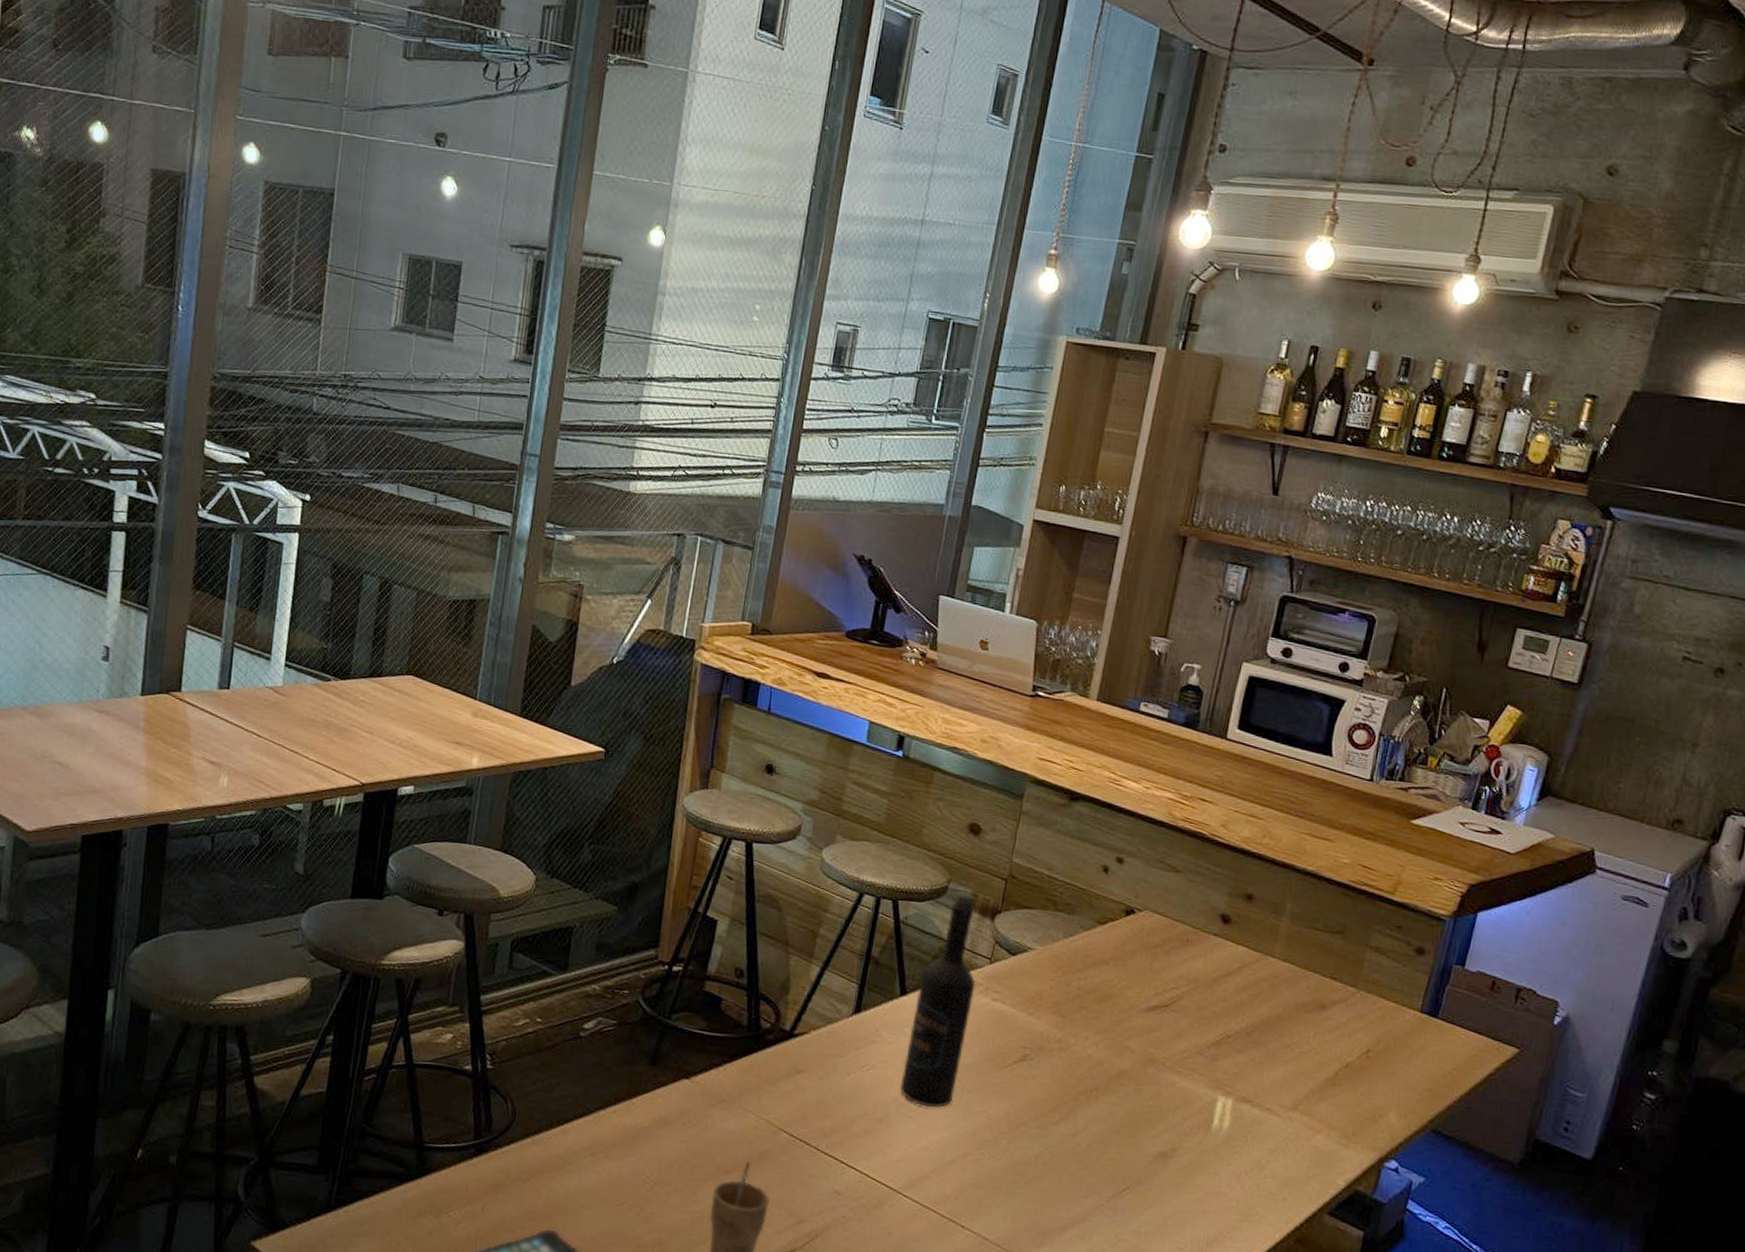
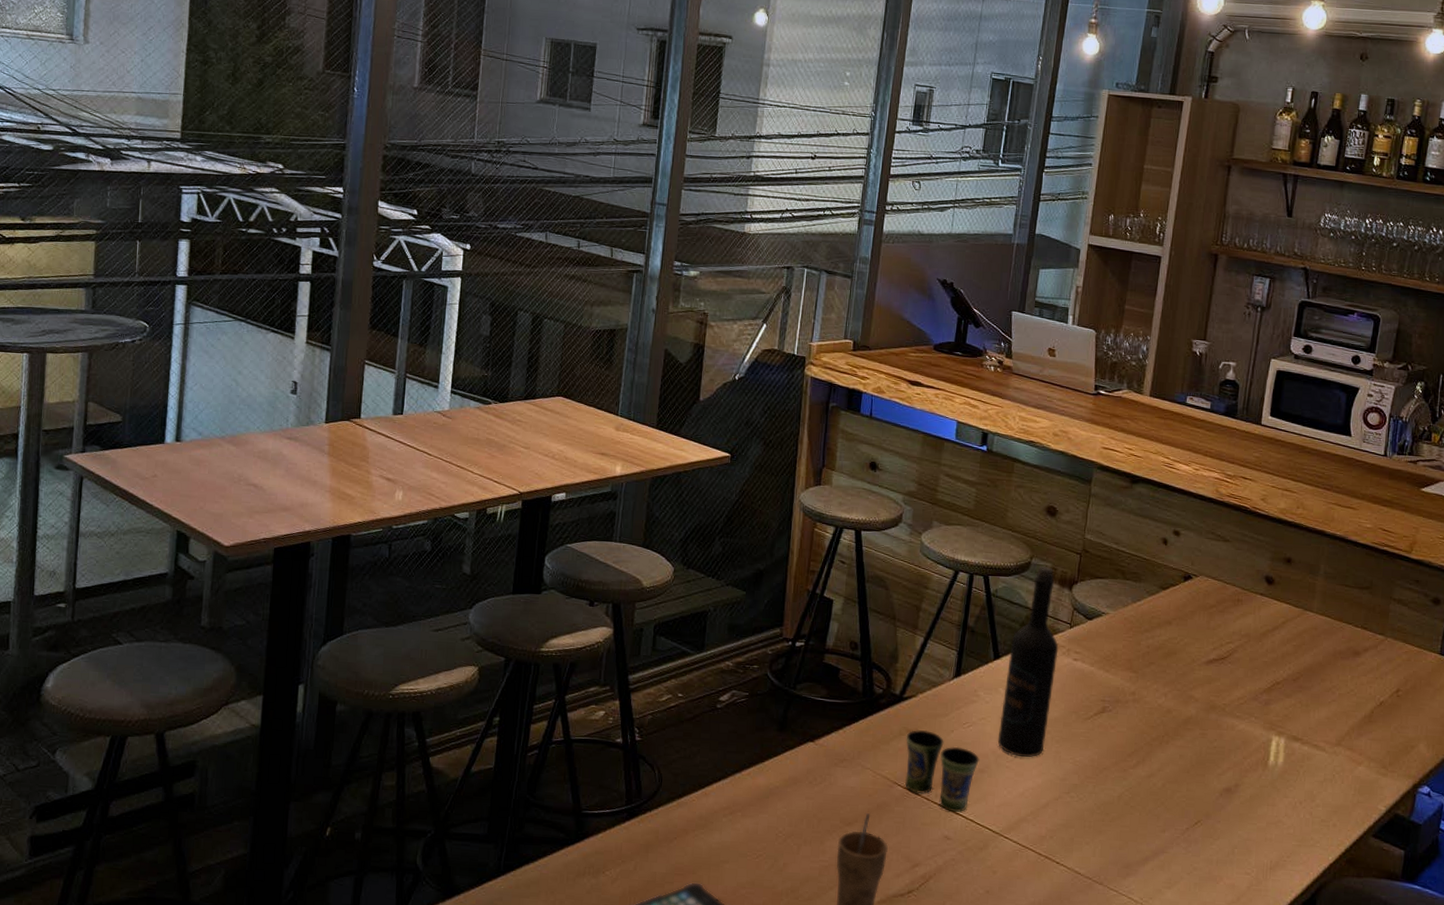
cup: none [792,1071,879,1165] -> present [905,730,980,813]

